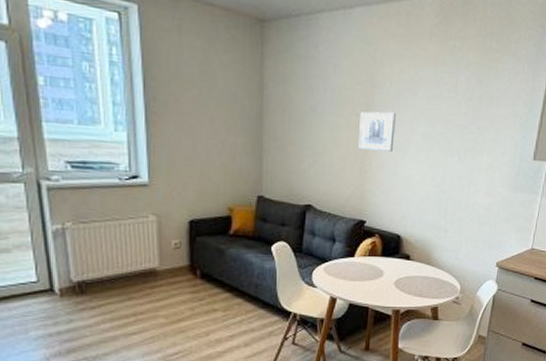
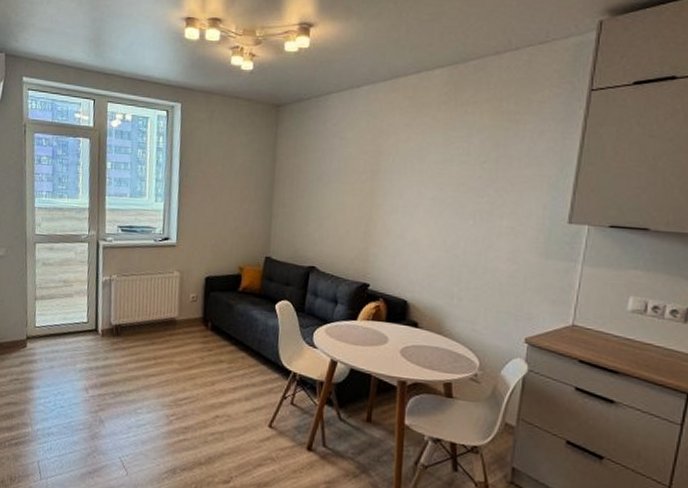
wall art: present [358,111,396,152] -> none [363,177,402,216]

